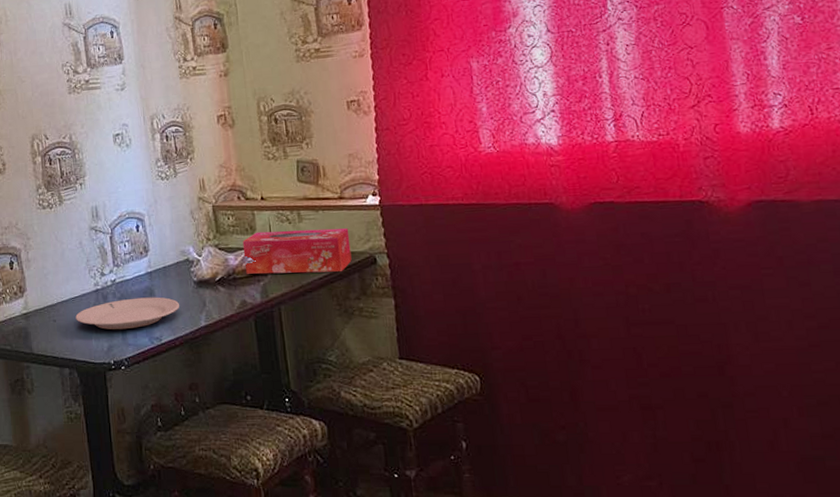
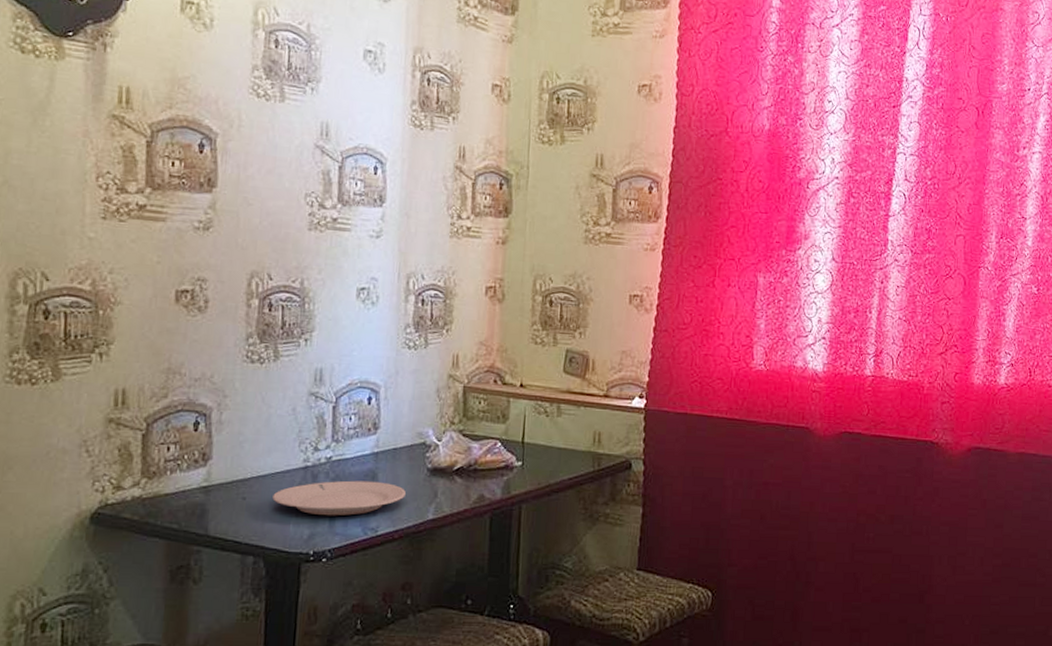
tissue box: present [242,228,352,274] -> none [489,421,609,475]

